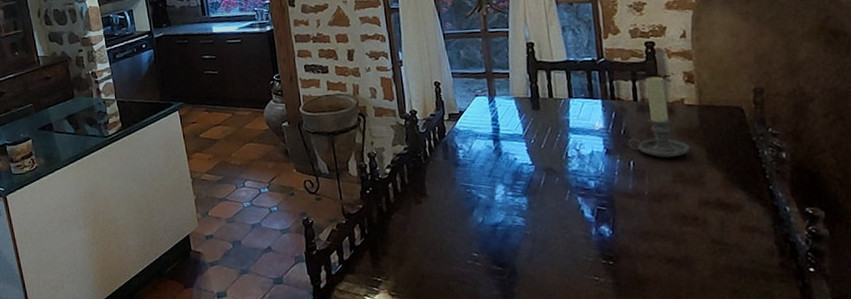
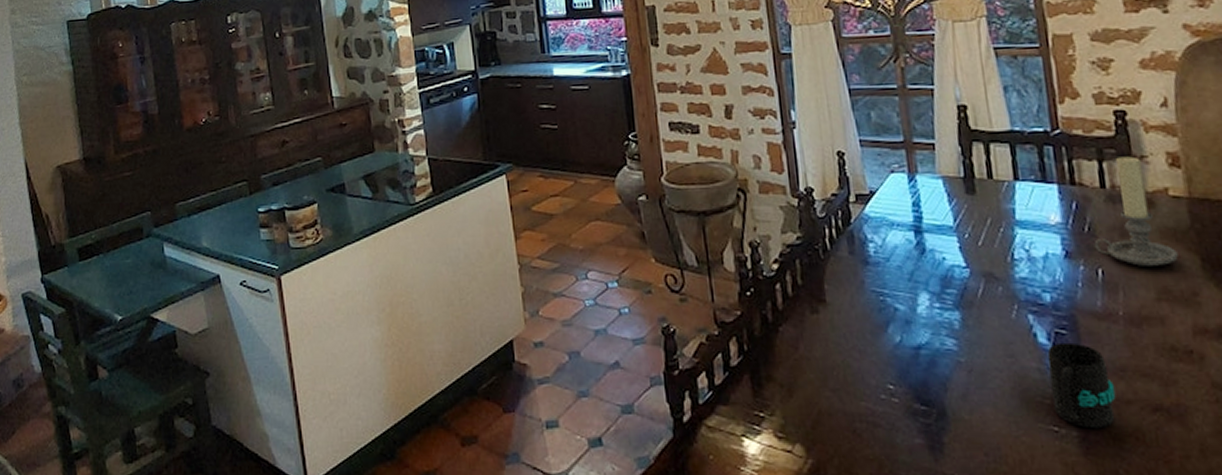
mug: none [591,215,641,277] -> present [1047,342,1116,429]

